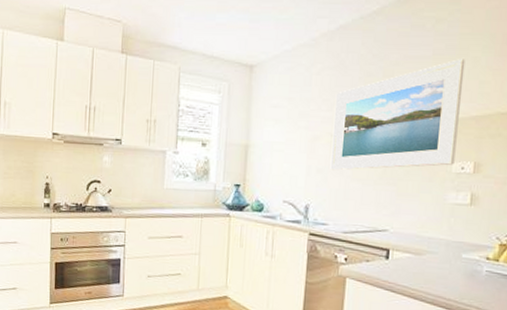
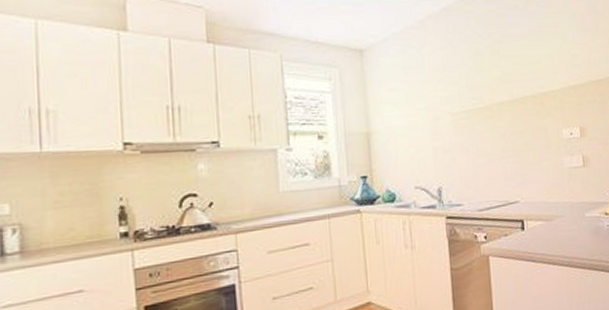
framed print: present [330,59,466,170] -> none [450,35,564,149]

